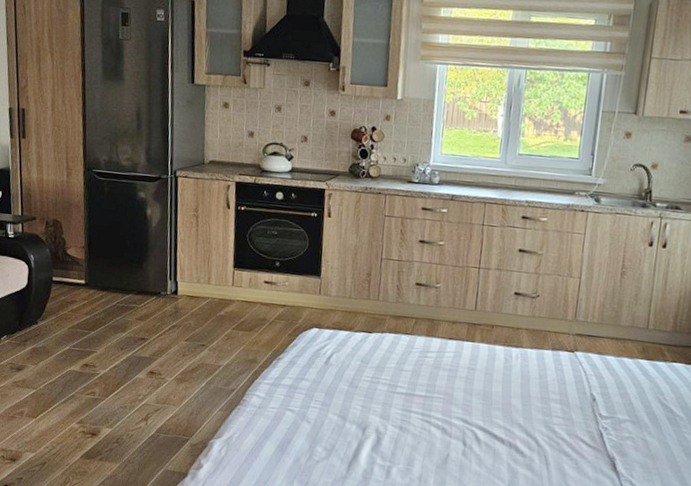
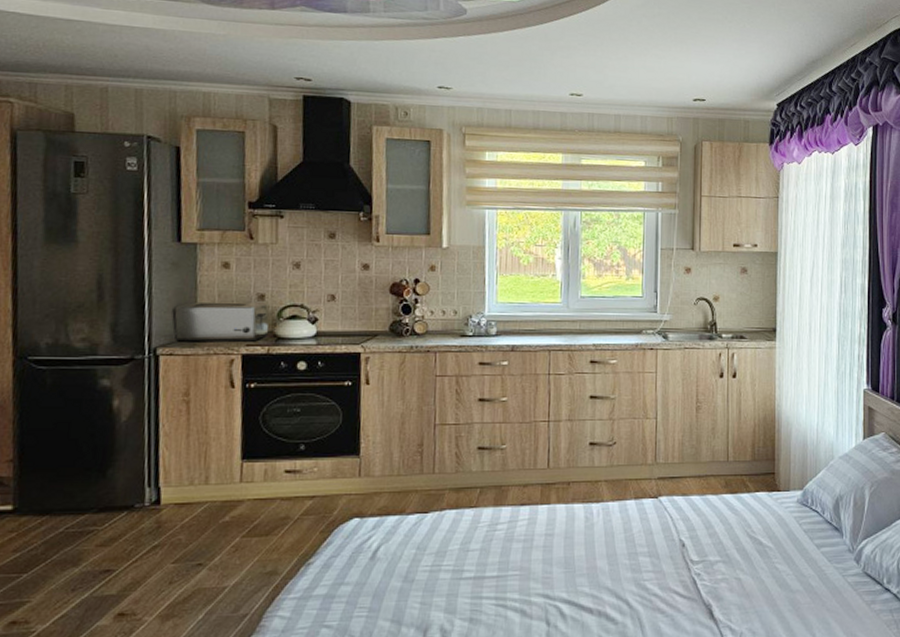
toaster: none [188,134,256,172] -> present [174,301,269,343]

